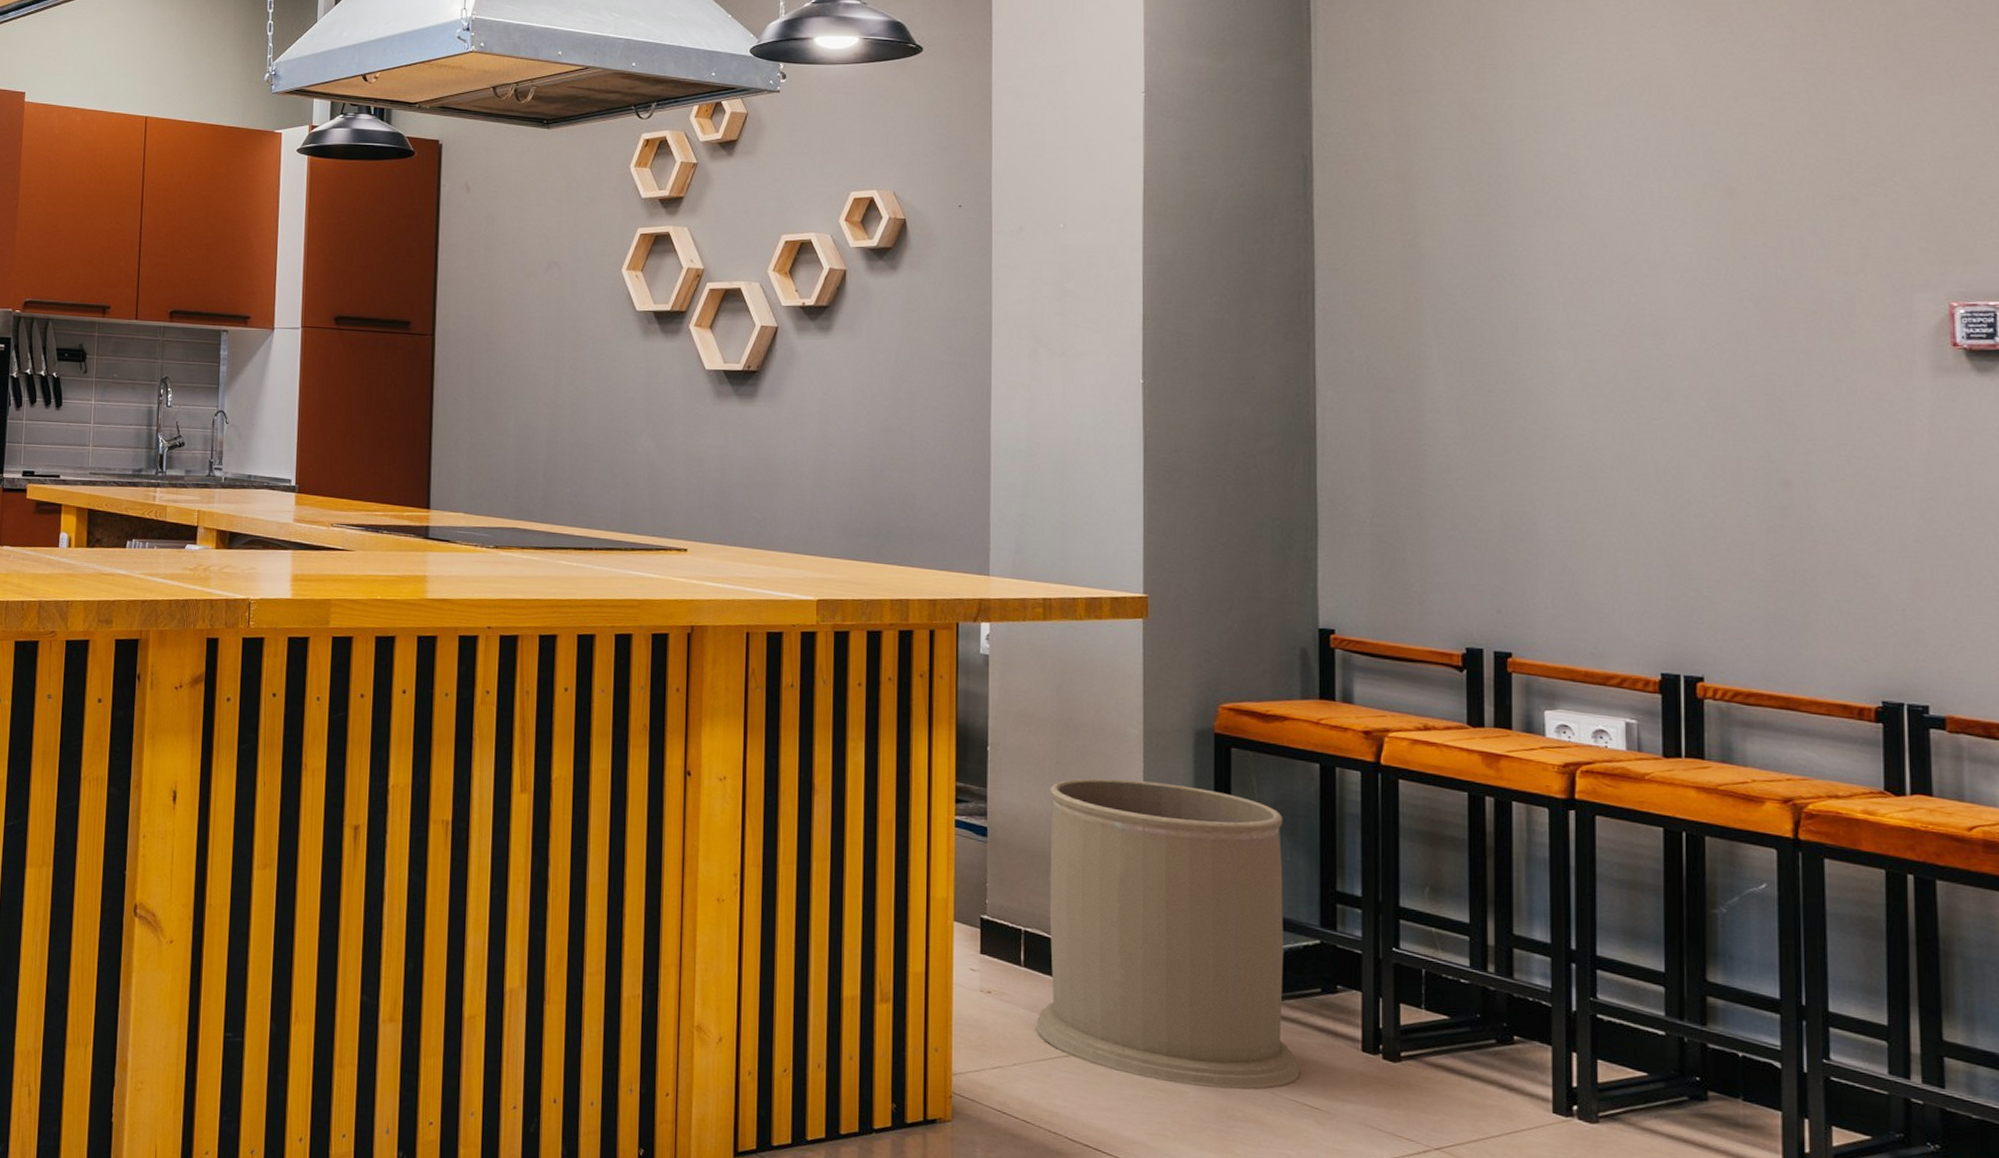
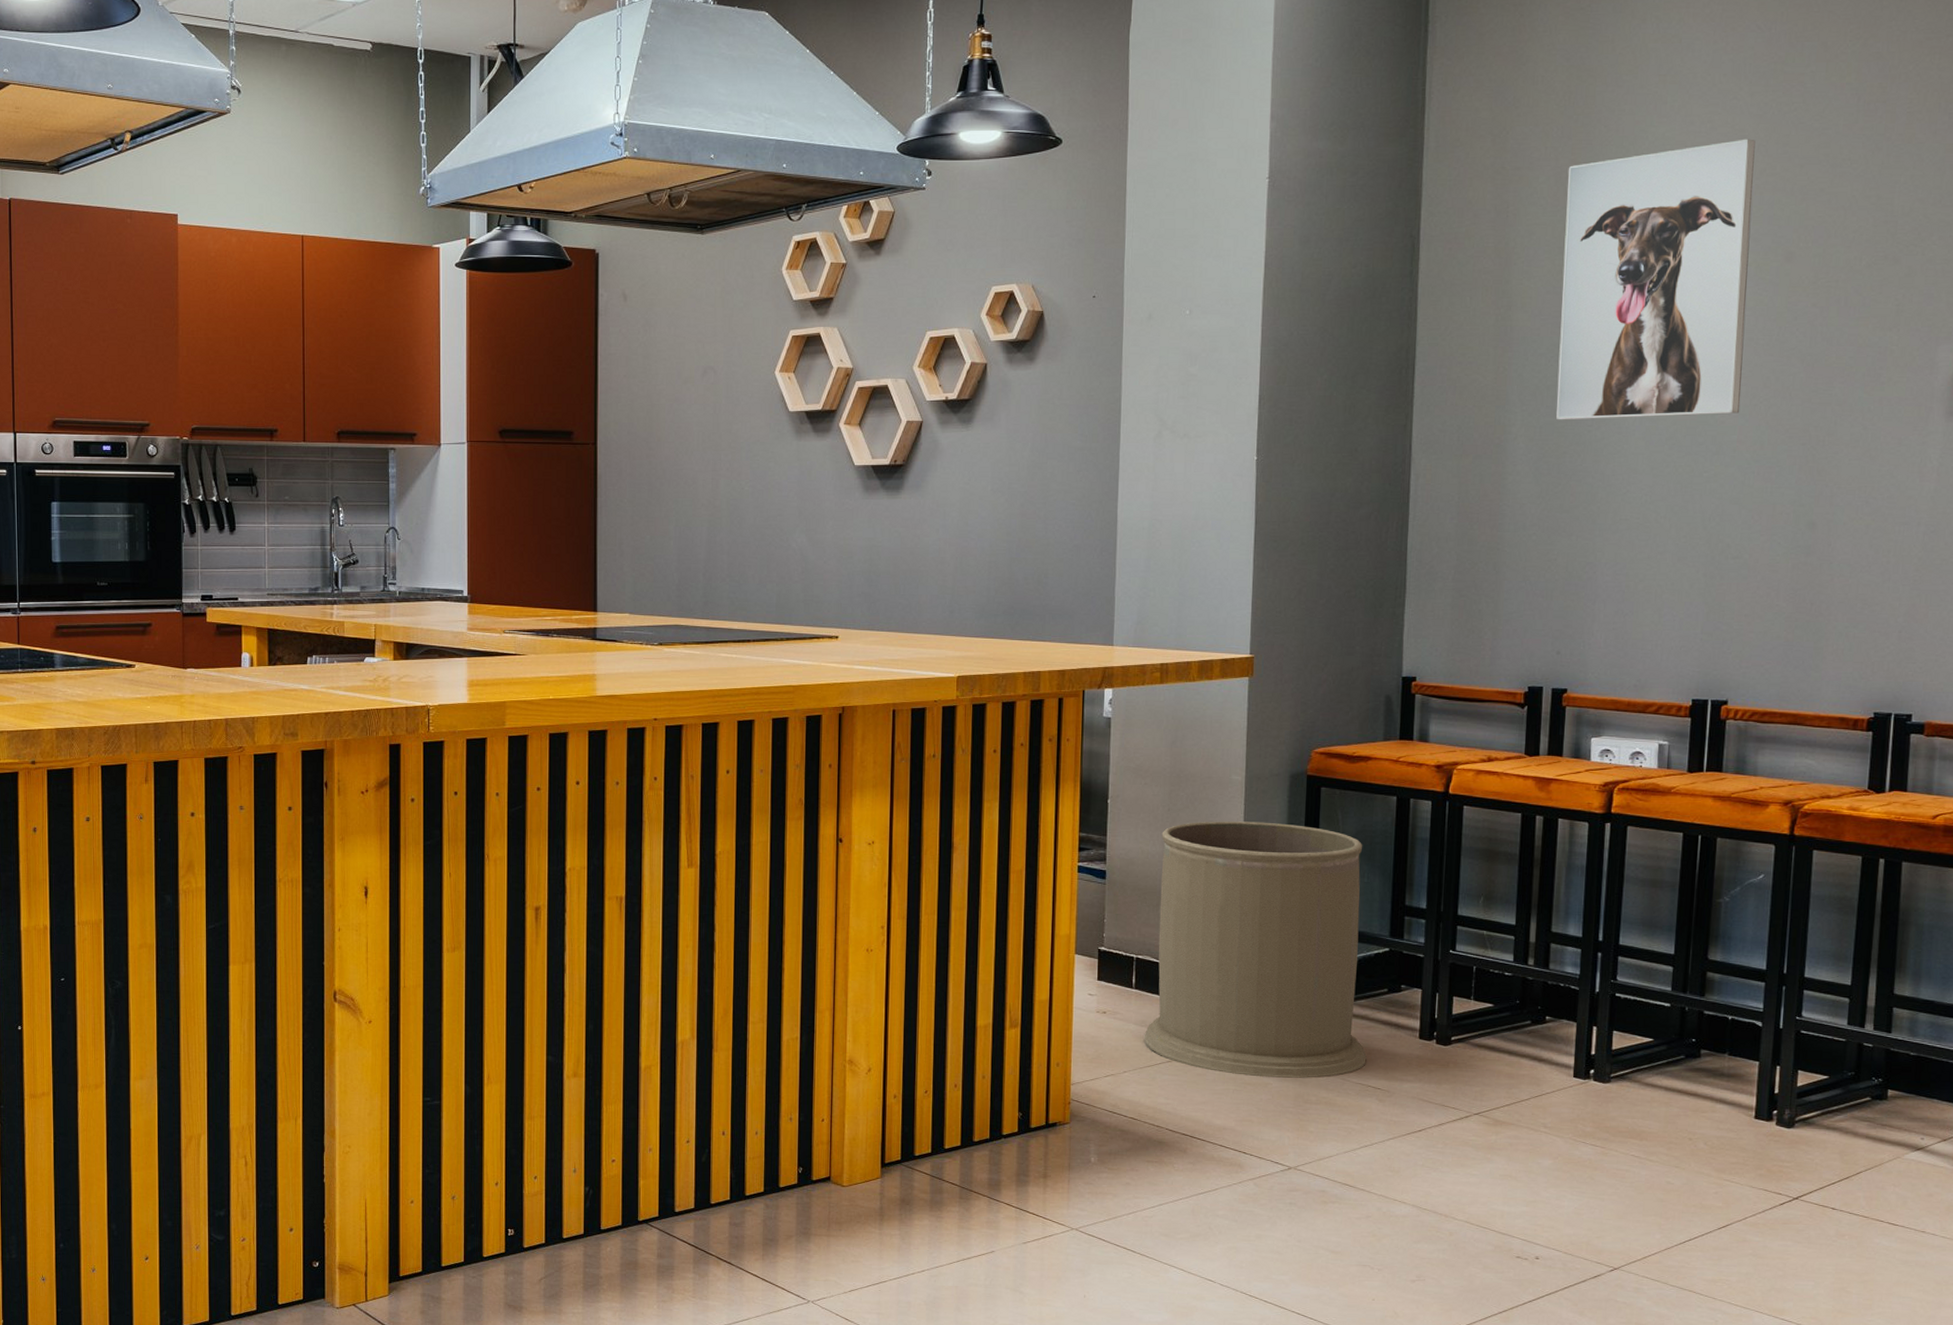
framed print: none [1472,68,1689,358] -> present [1556,139,1756,420]

